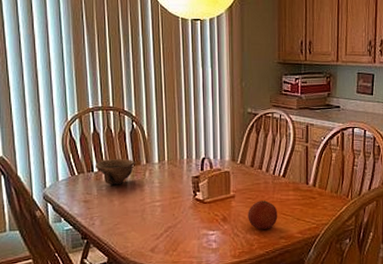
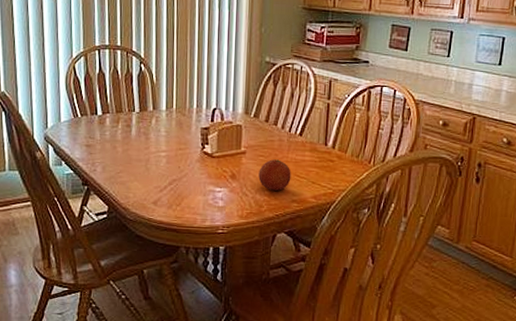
bowl: present [95,159,135,186] -> none [99,103,141,131]

